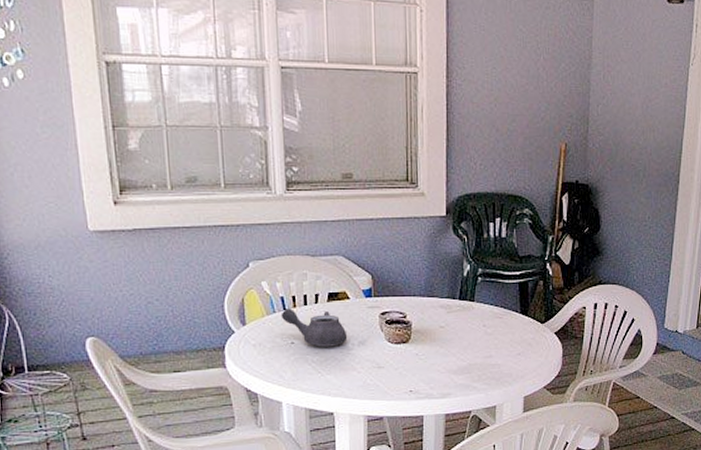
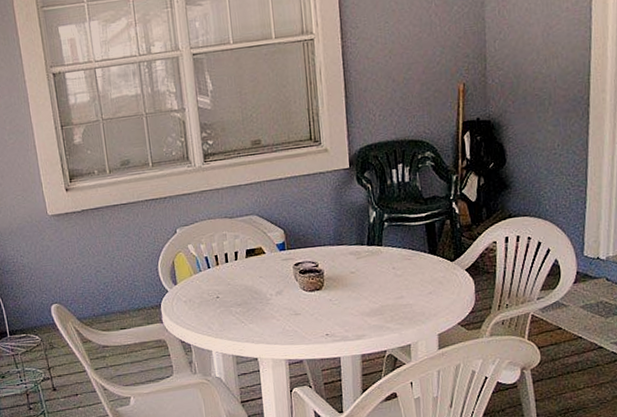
teapot: present [281,308,348,347] -> none [206,266,266,299]

